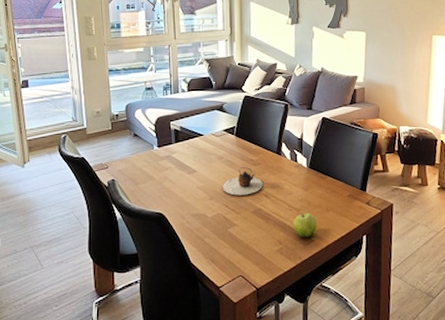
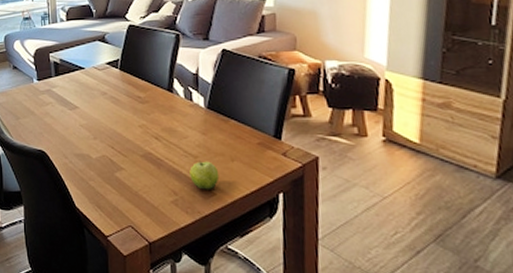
teapot: present [223,167,263,196] -> none [107,105,153,137]

